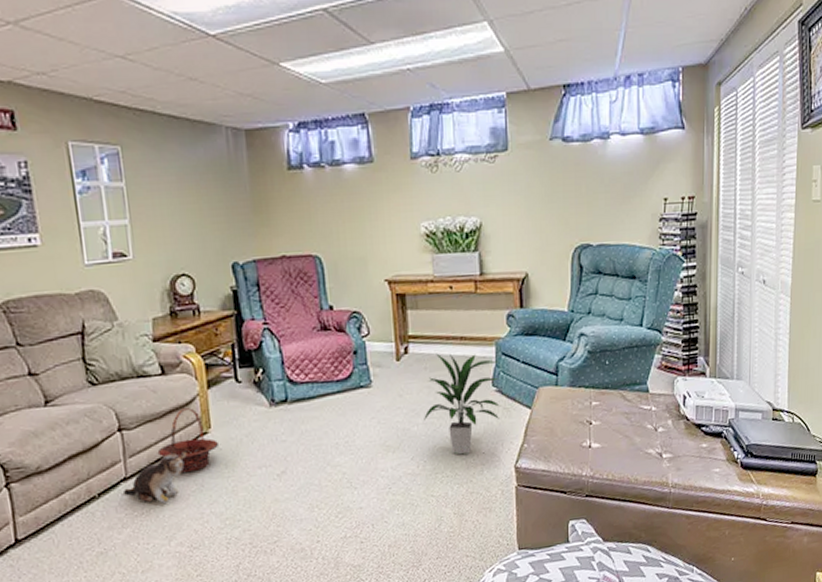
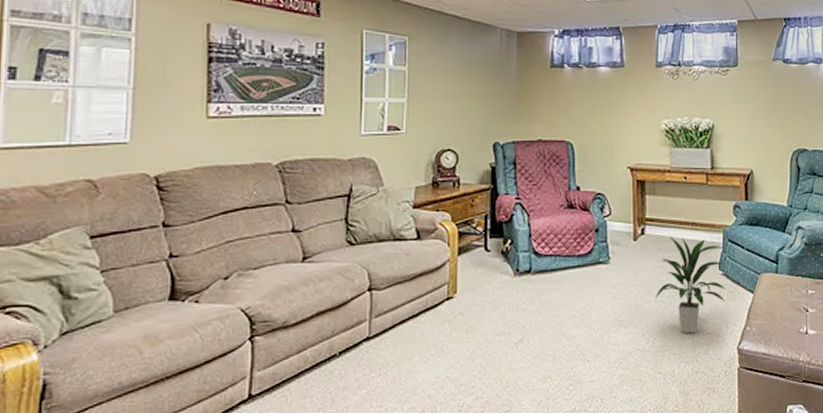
plush toy: present [124,451,187,503] -> none [365,314,431,365]
basket: present [157,408,220,472] -> none [402,272,463,335]

